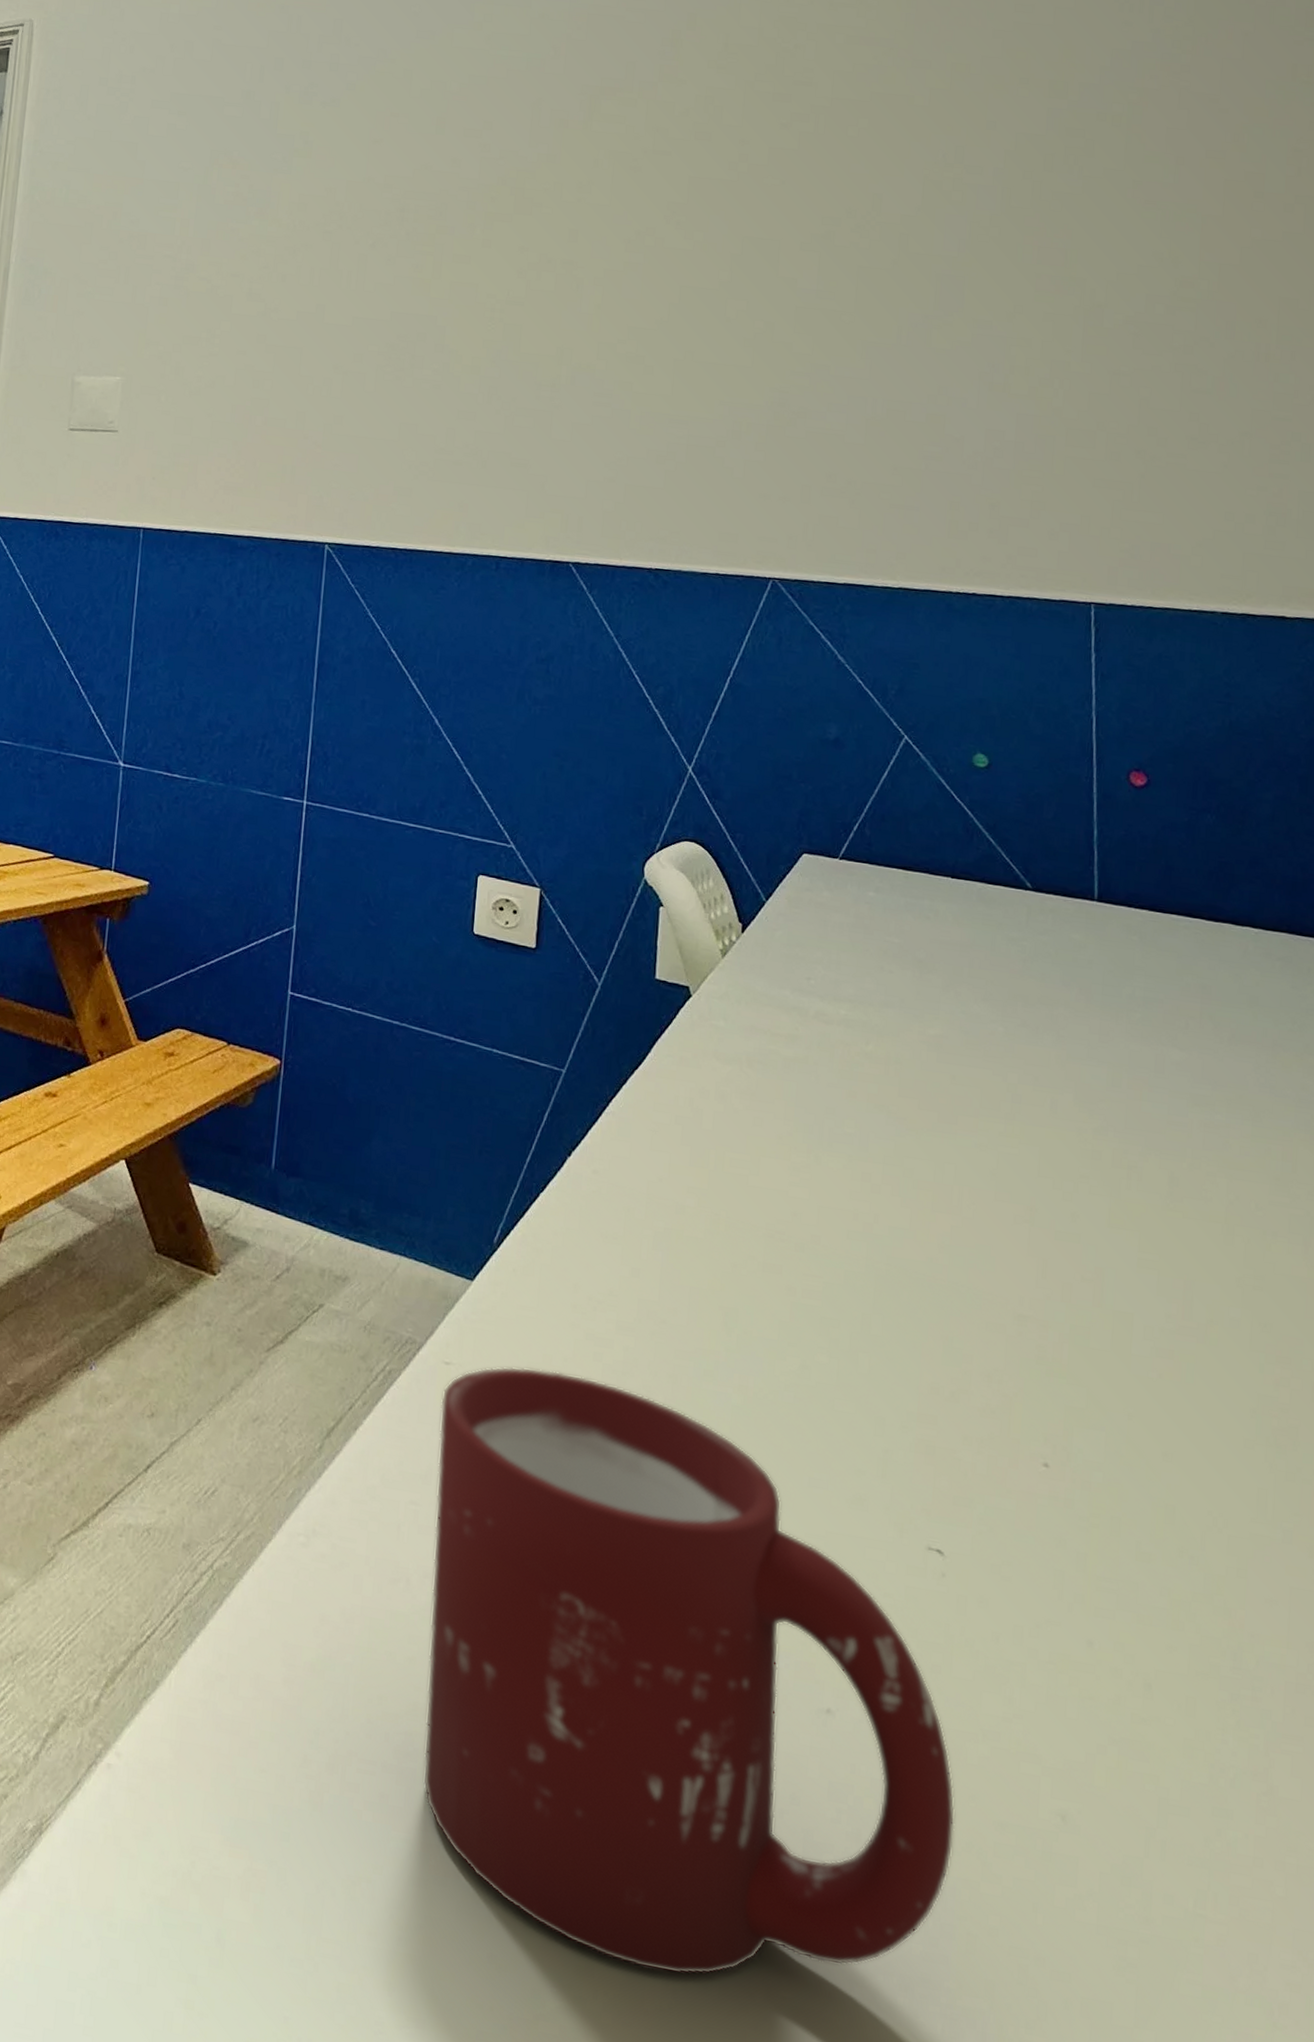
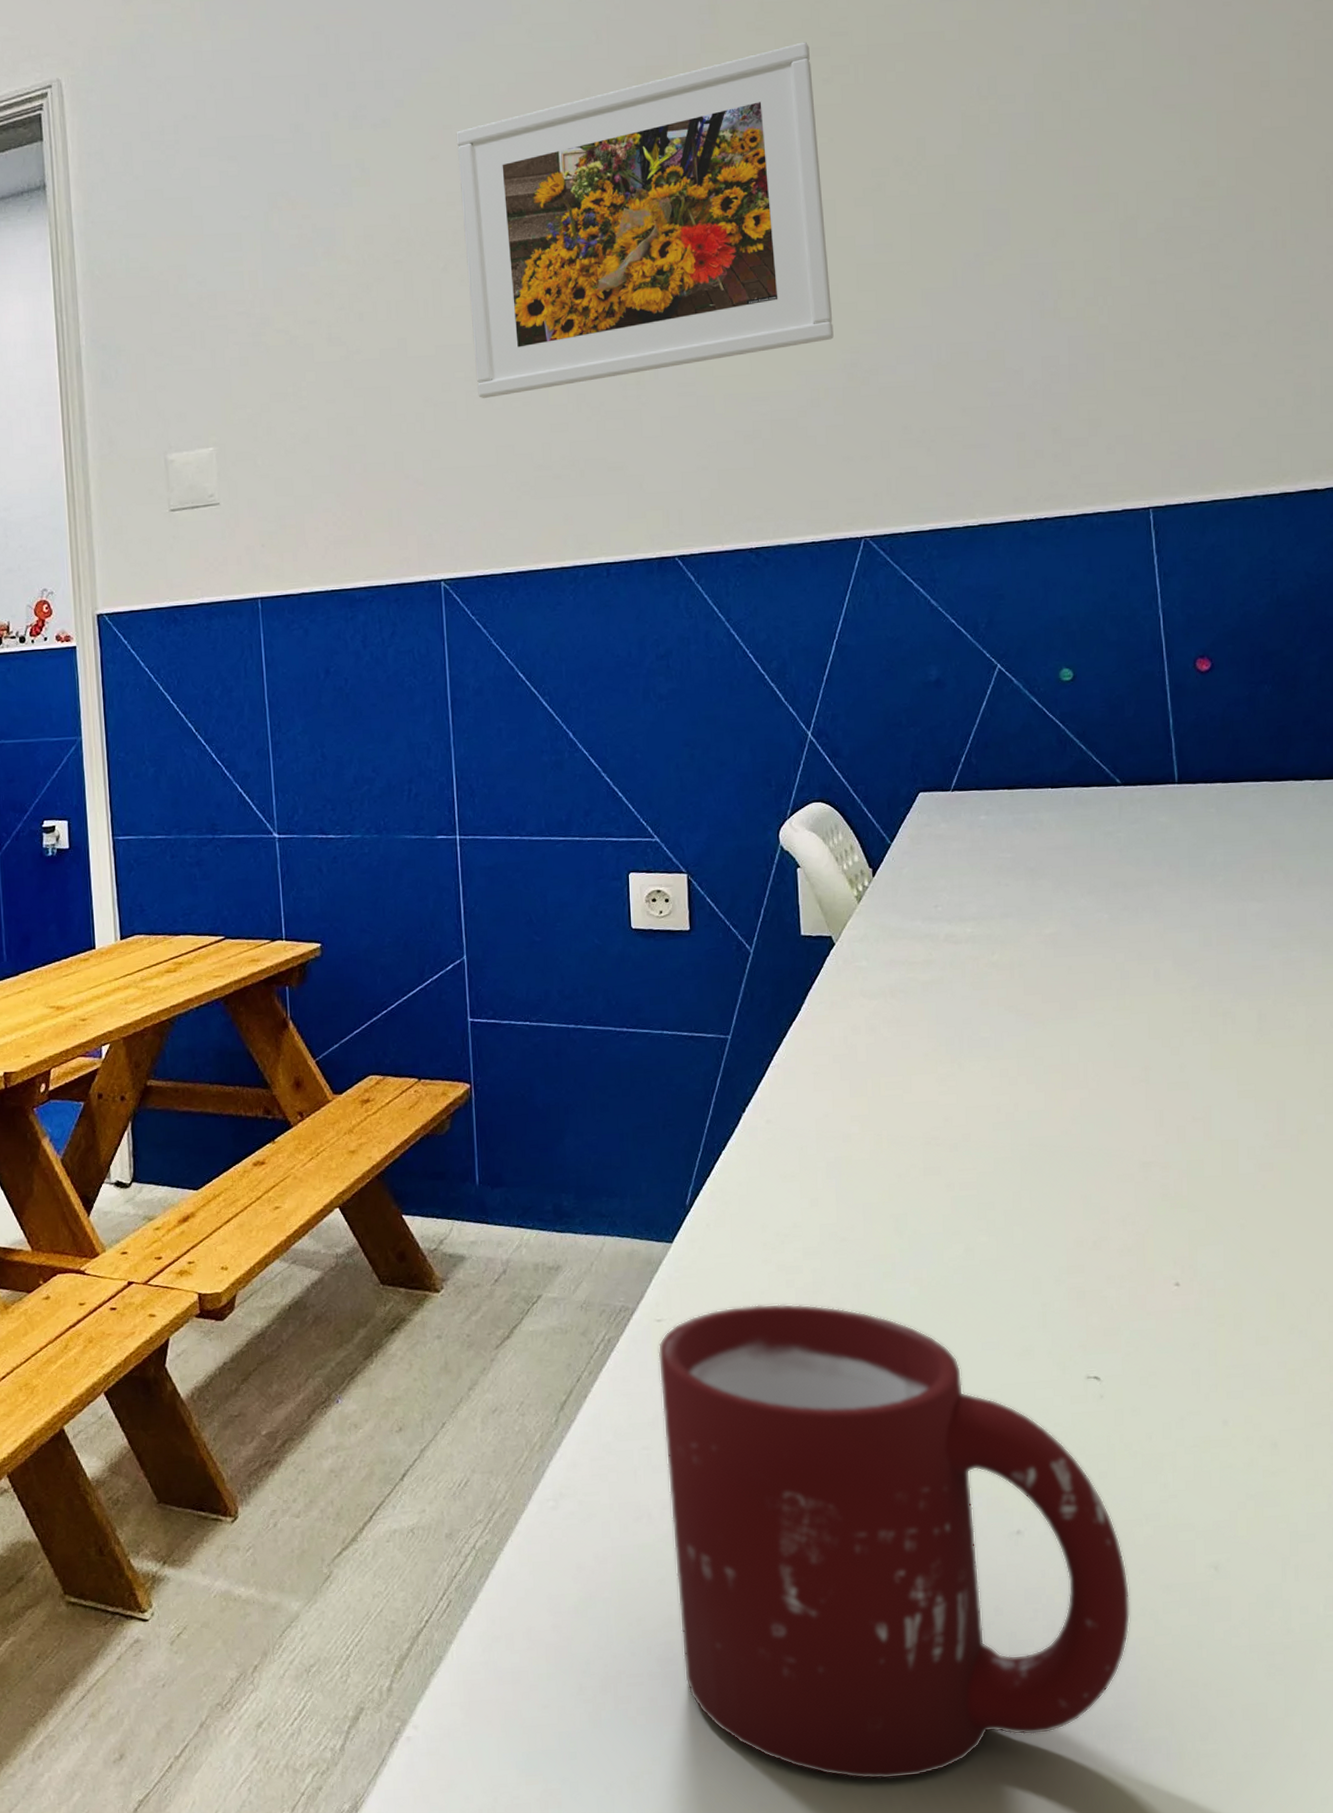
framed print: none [389,86,771,376] -> present [456,42,834,398]

